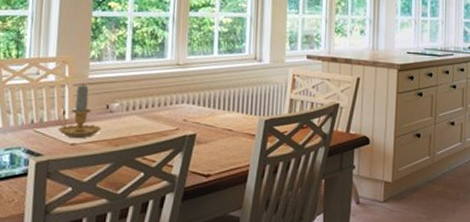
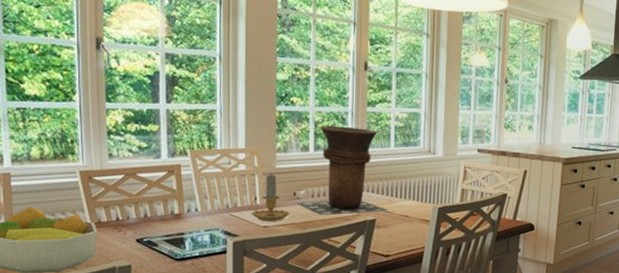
vase: none [108,31,212,131] -> present [295,125,390,215]

